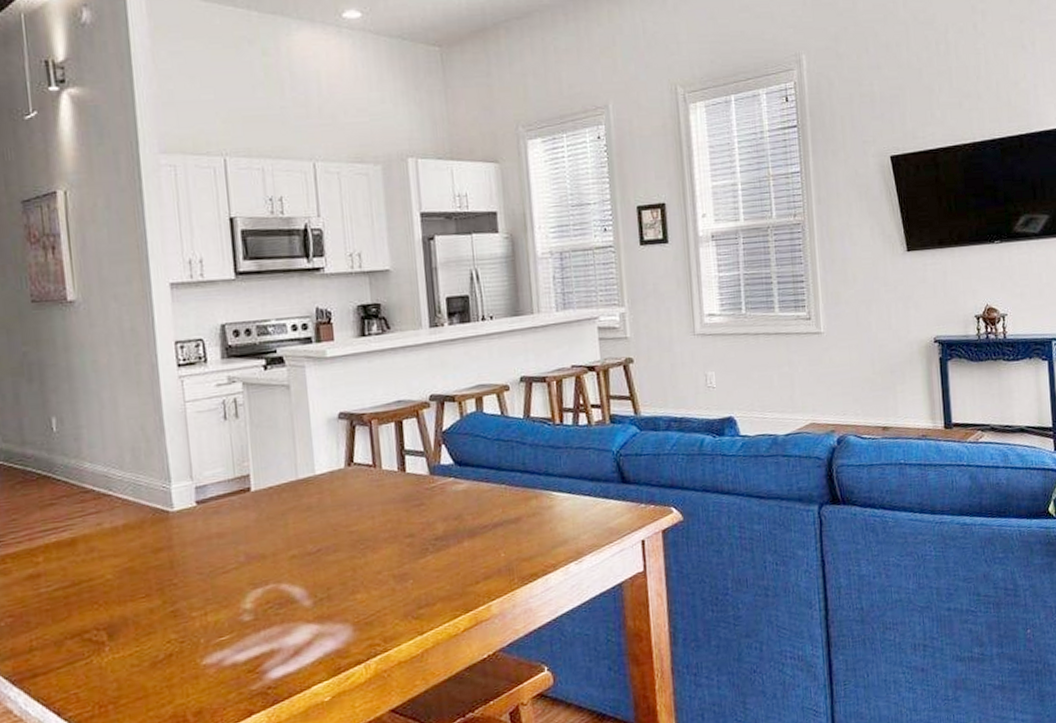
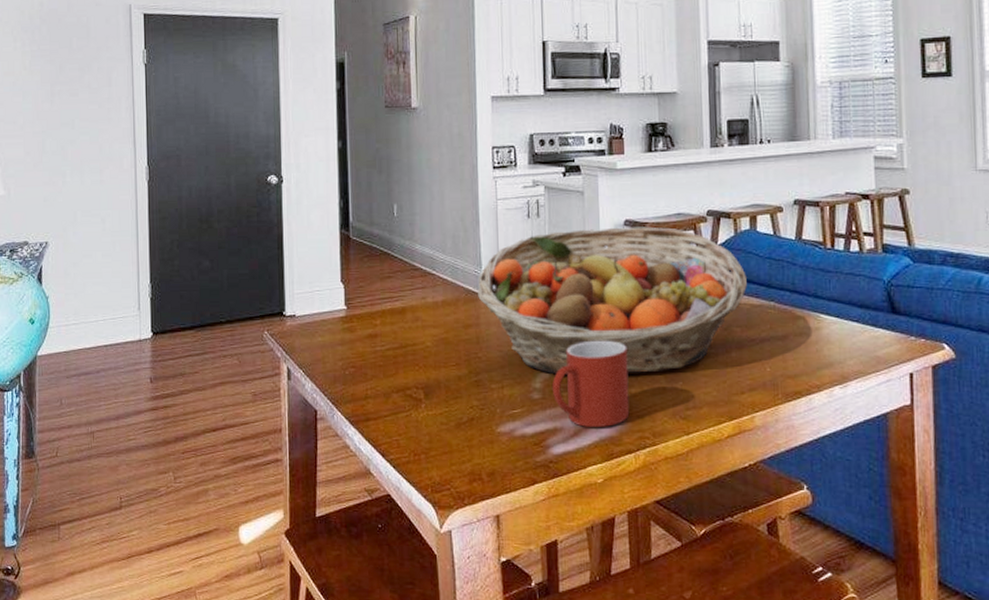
fruit basket: none [168,417,476,591] -> present [478,226,747,375]
mug: none [265,546,357,644] -> present [552,340,630,427]

